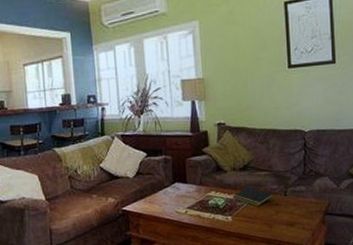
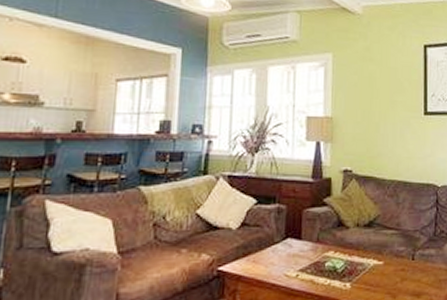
notepad: present [232,187,274,206] -> none [353,247,401,271]

